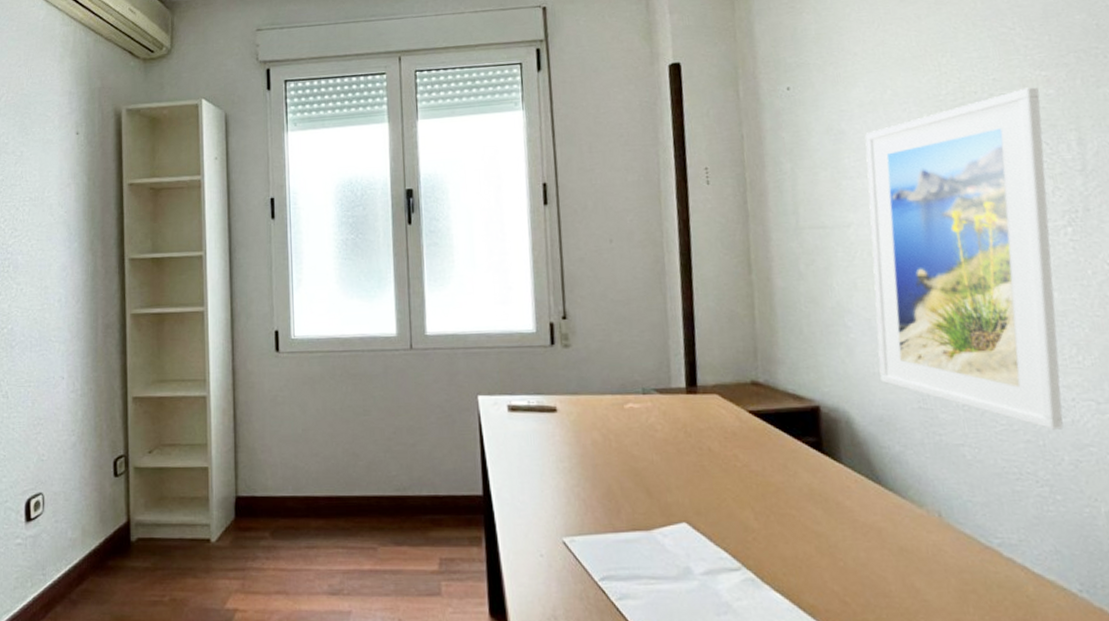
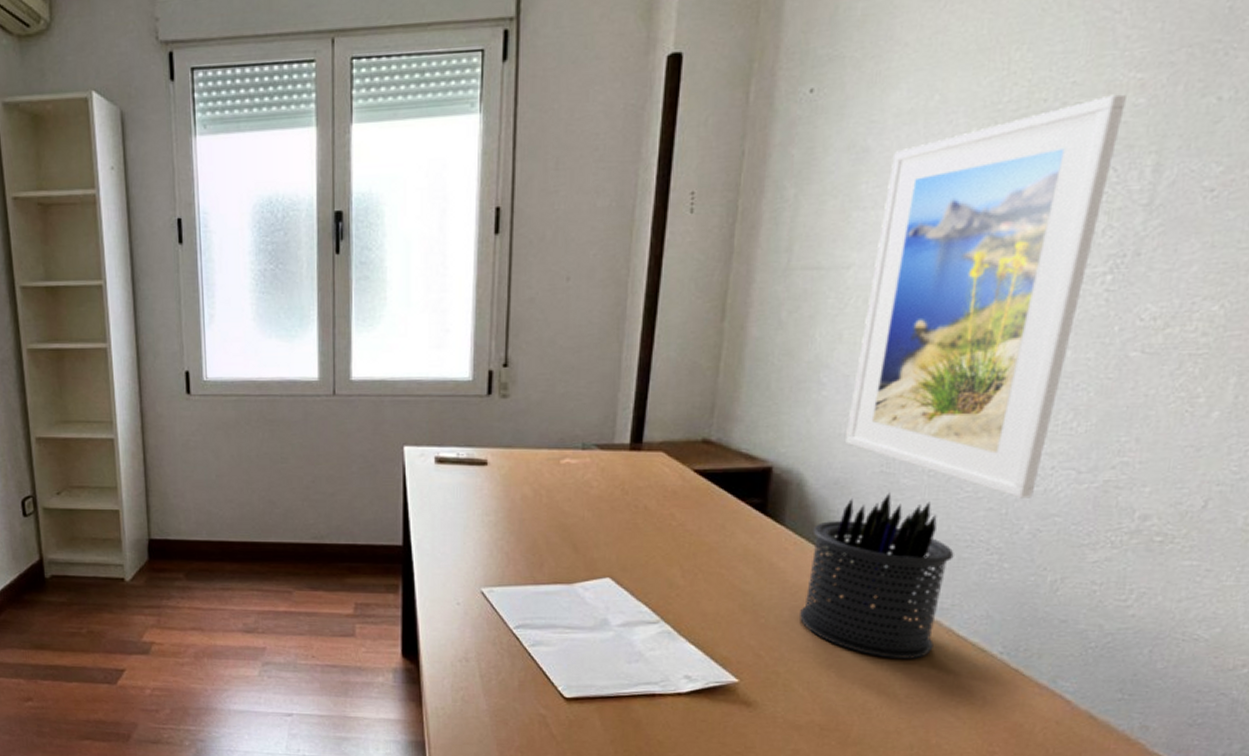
pen holder: none [869,428,1013,601] -> present [799,493,954,659]

